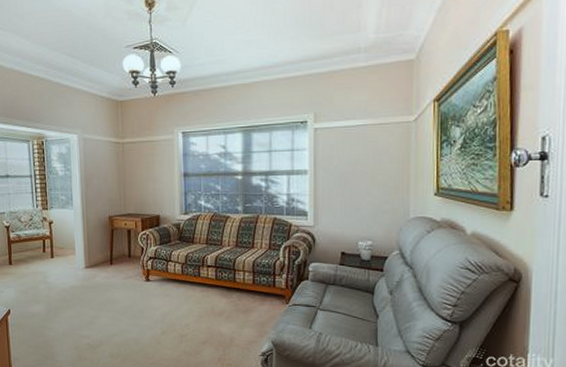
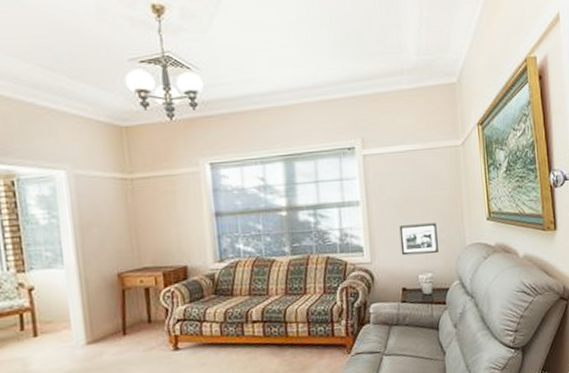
picture frame: none [343,194,381,224] -> present [399,223,438,256]

